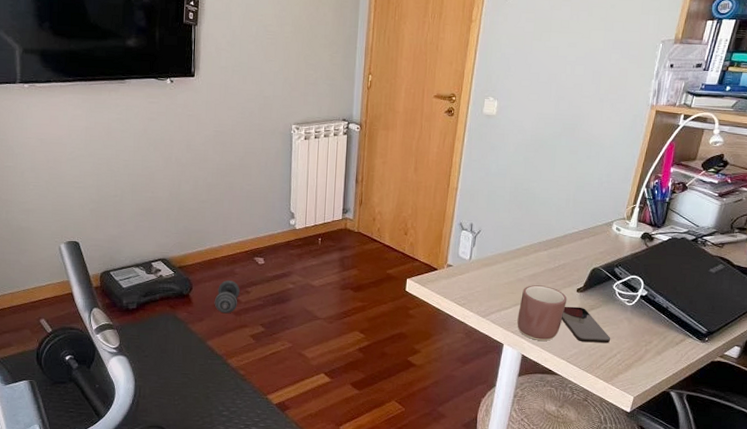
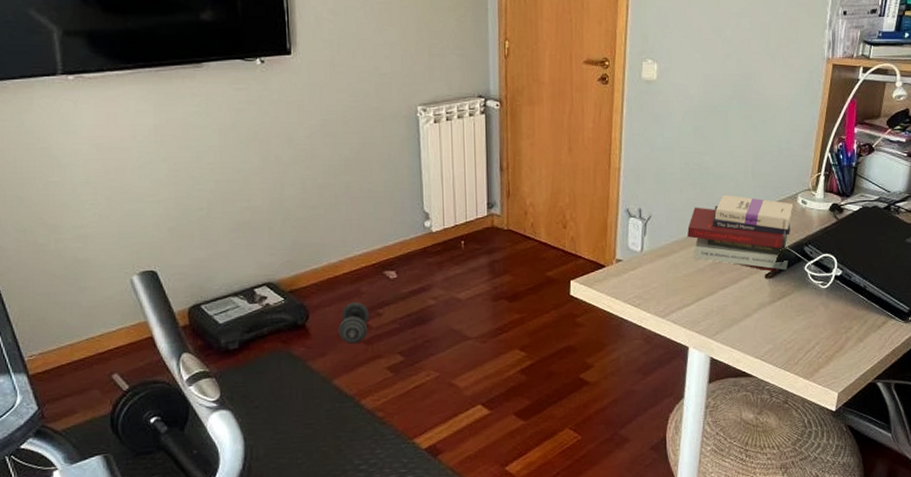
books: none [511,217,608,288] -> present [687,194,793,272]
mug: present [517,285,567,342] -> none [701,274,756,340]
smartphone: present [562,306,611,344] -> none [751,295,807,336]

